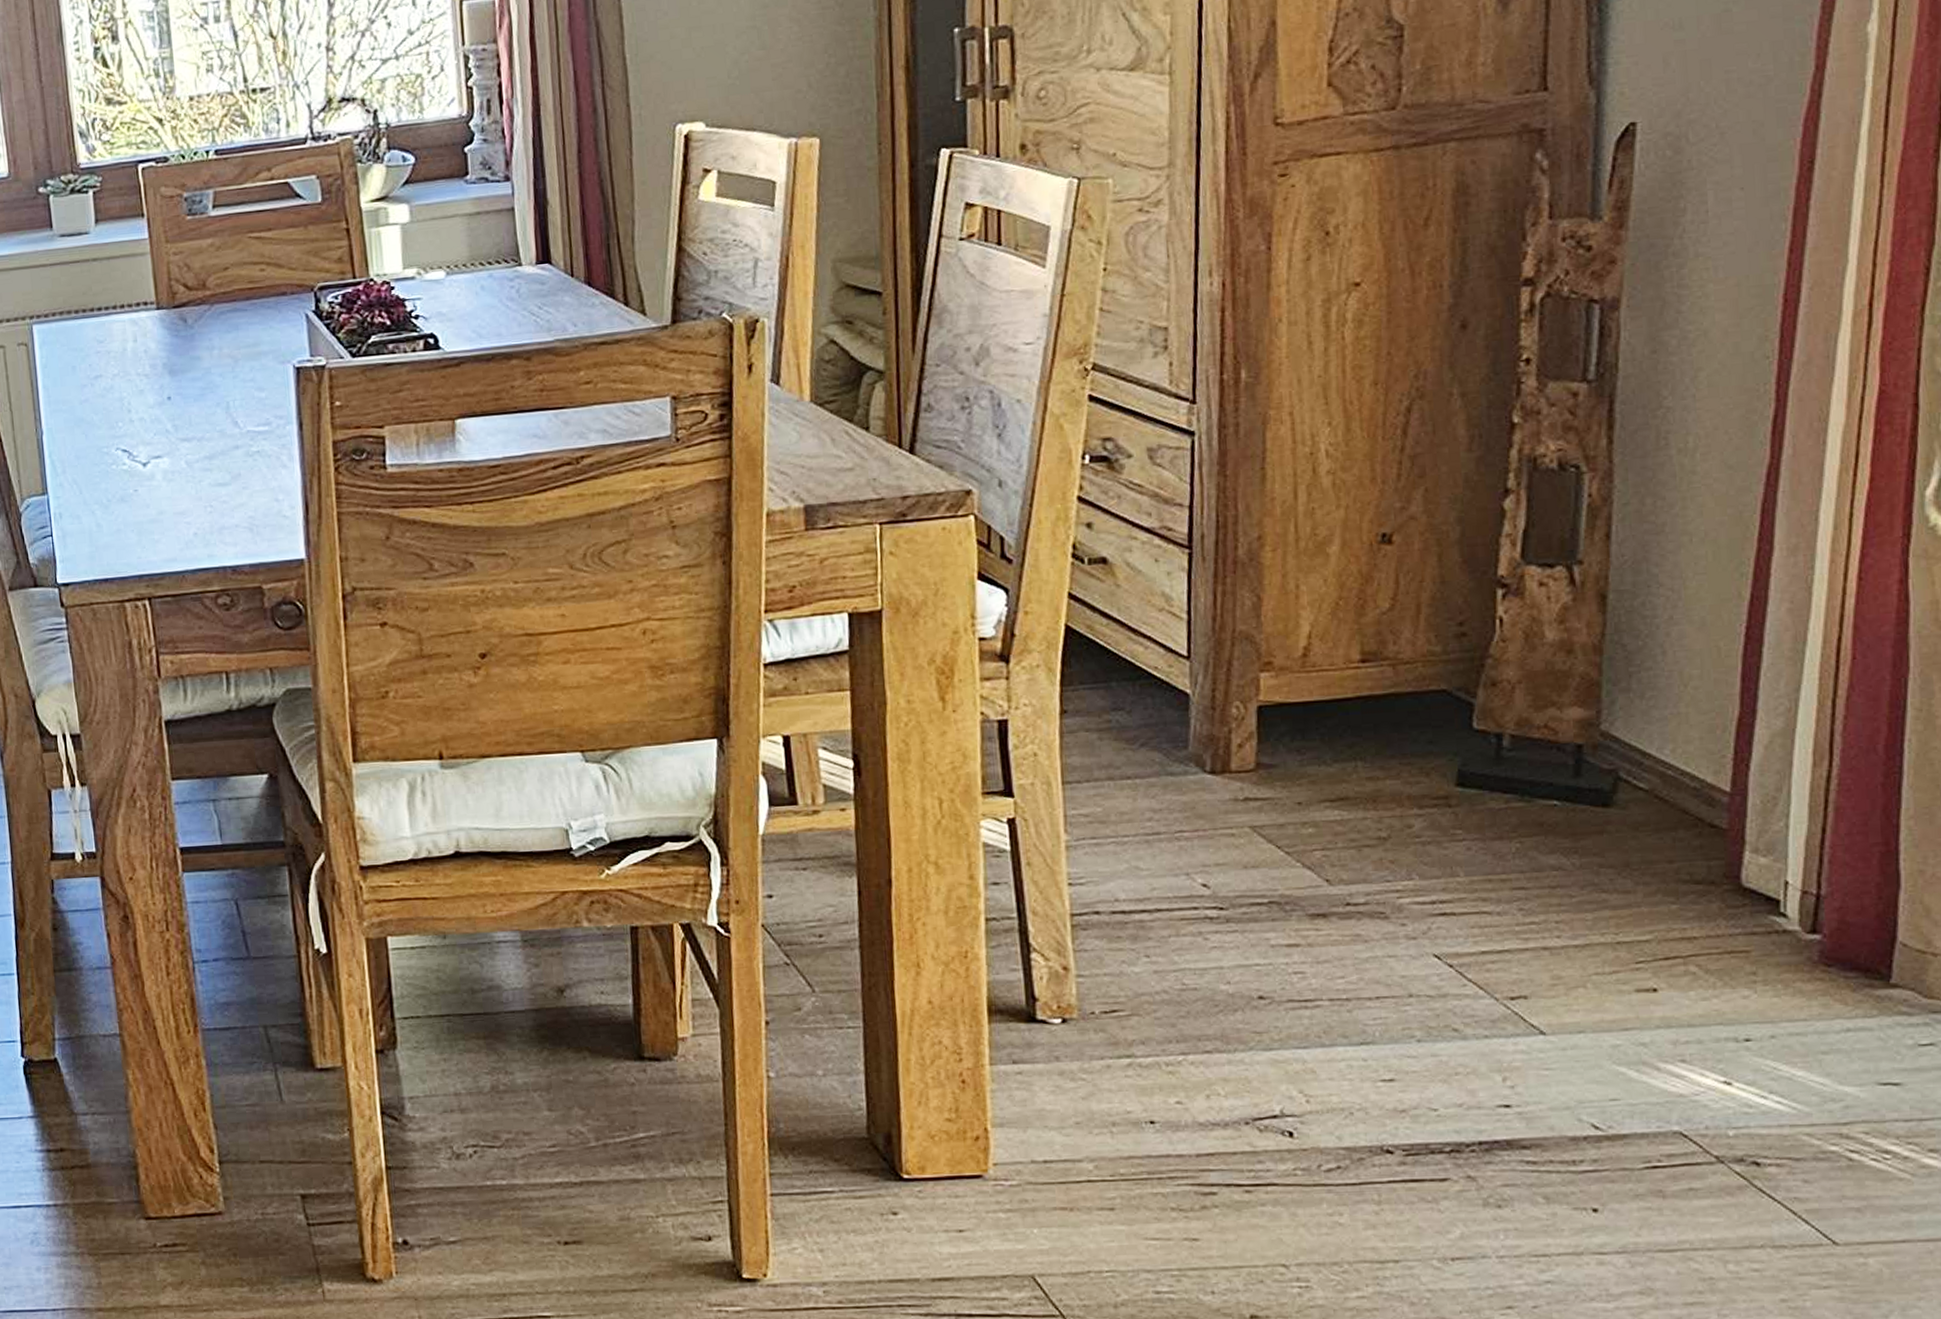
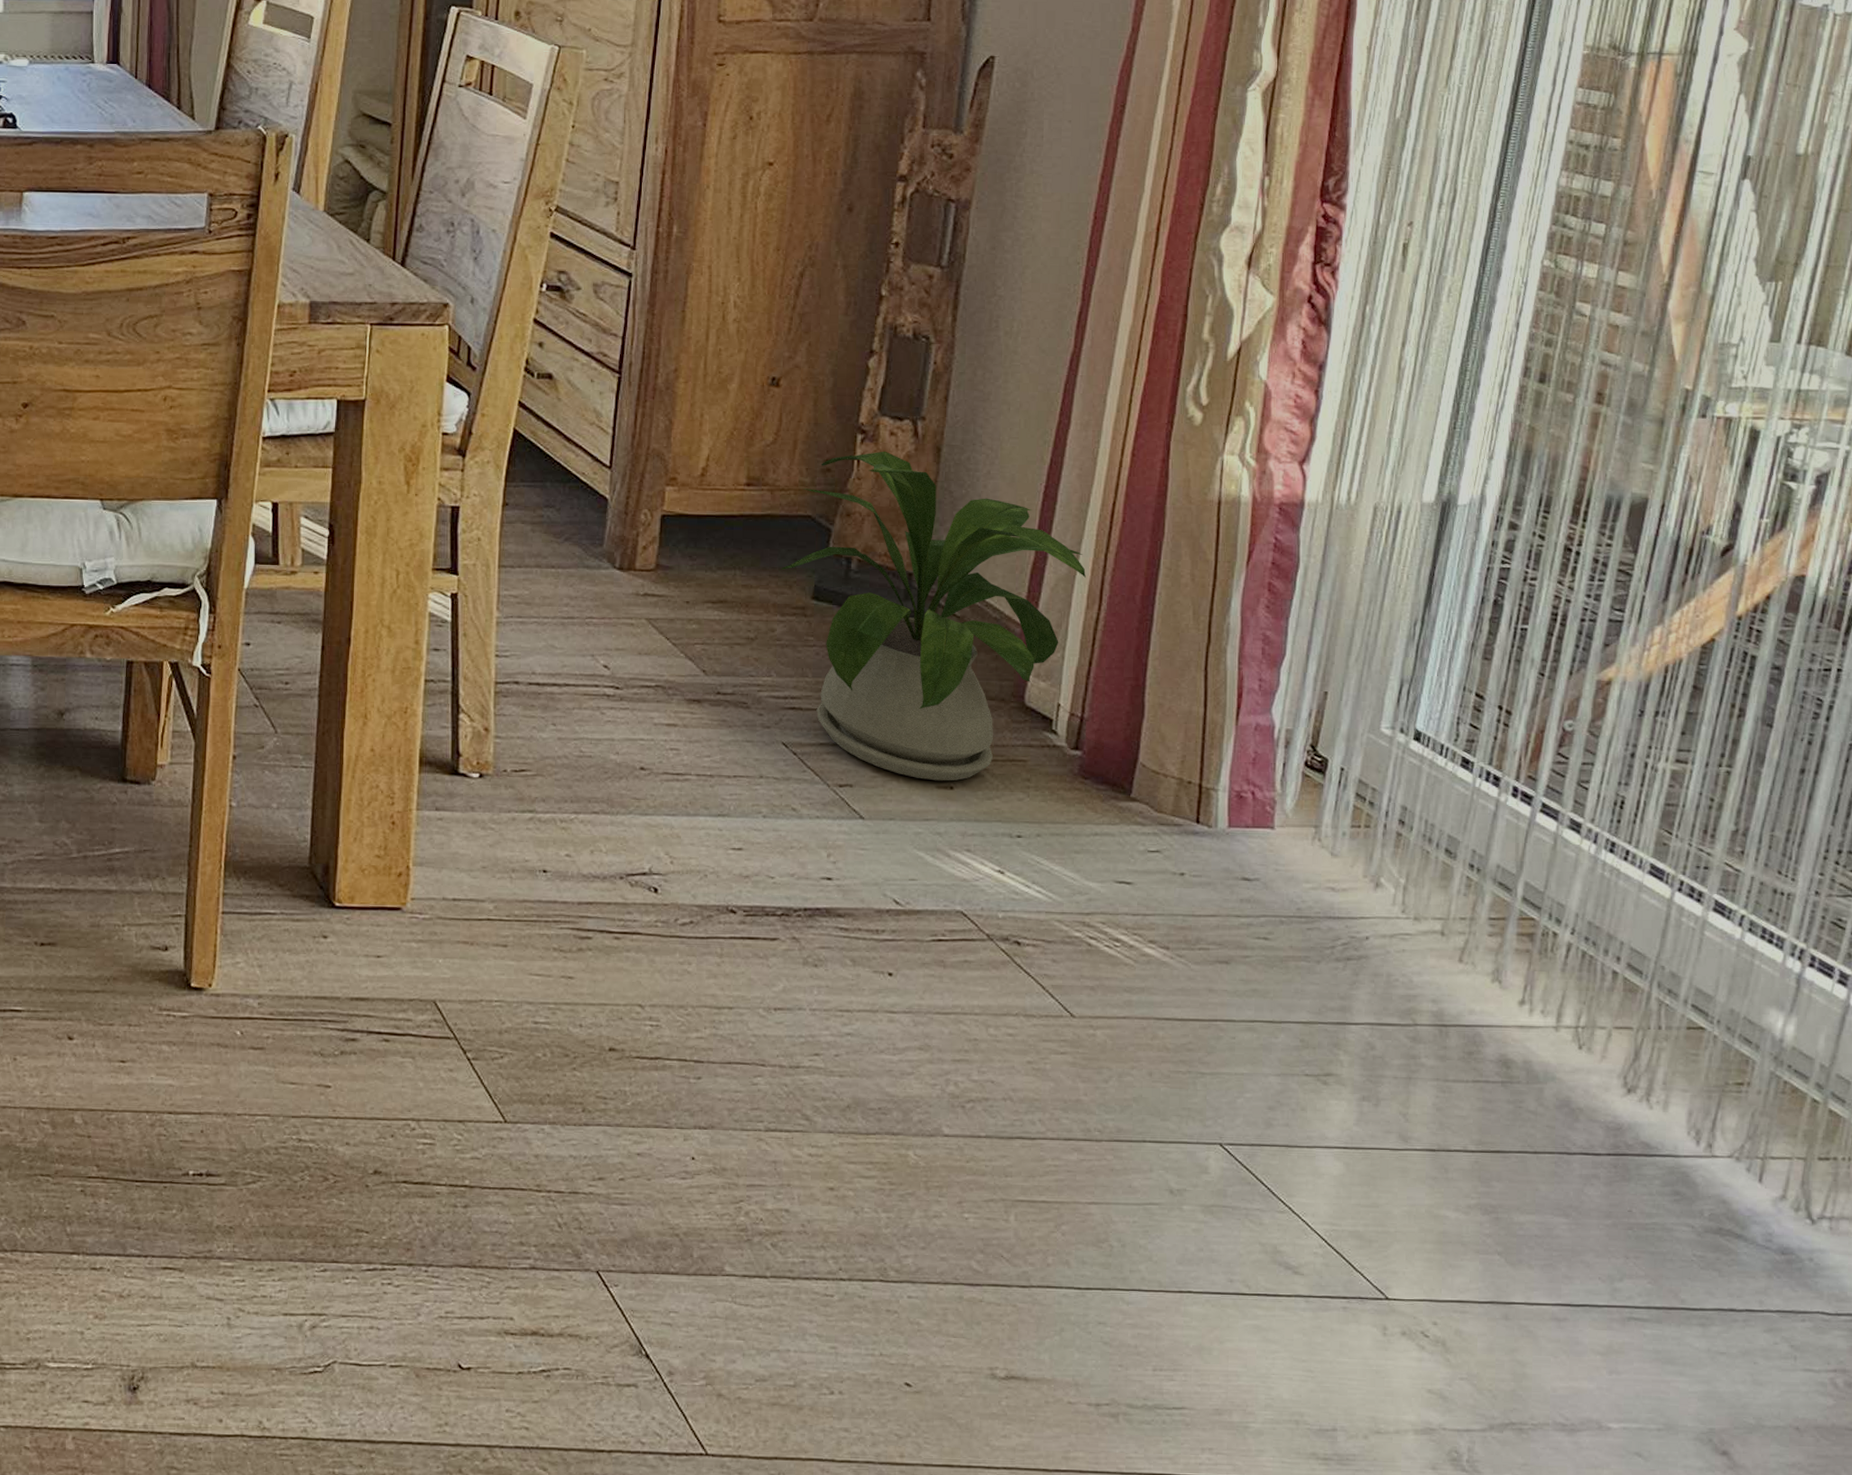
house plant: none [1413,605,1809,984] -> present [781,451,1086,781]

